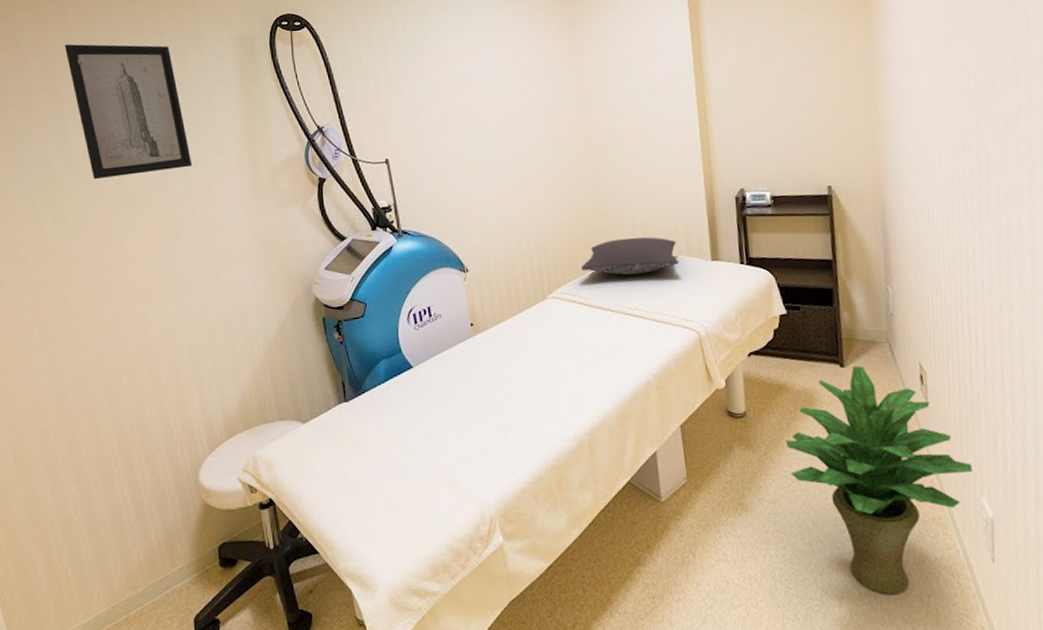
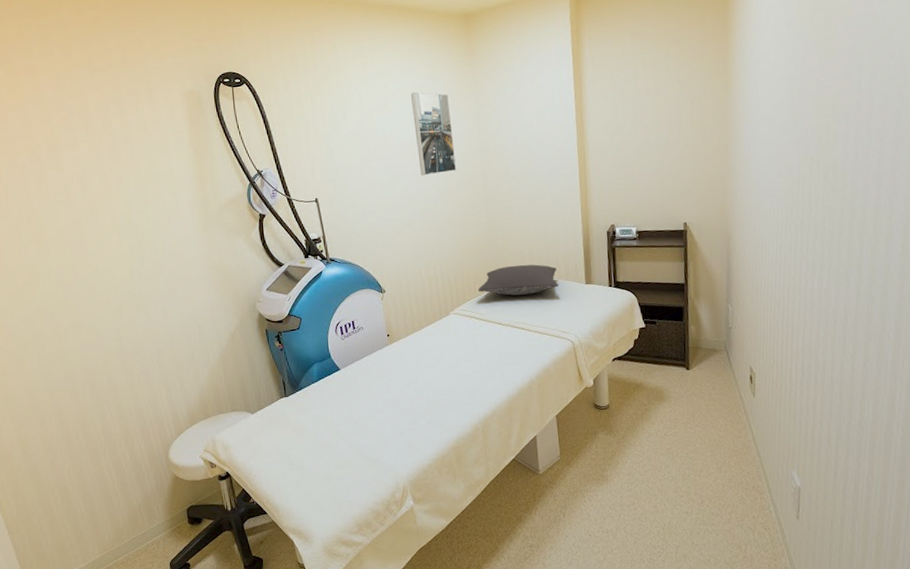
wall art: present [64,44,193,180] -> none [37,97,153,215]
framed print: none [499,35,553,132] -> present [411,92,456,176]
potted plant: present [785,366,973,595] -> none [640,369,787,544]

